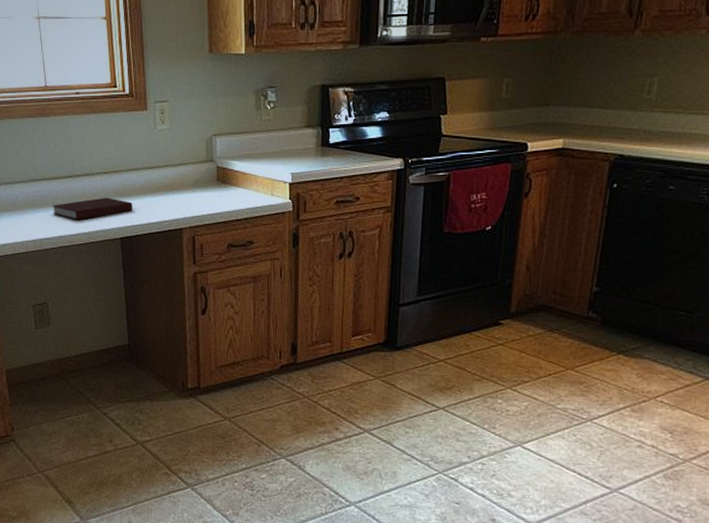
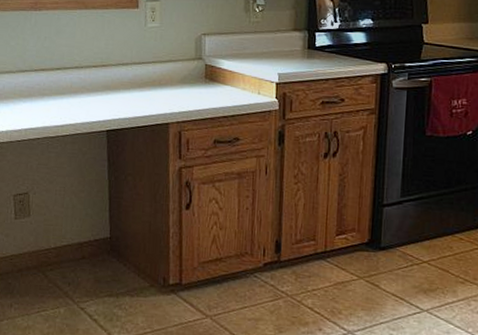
notebook: present [52,197,132,221] -> none [39,90,120,112]

